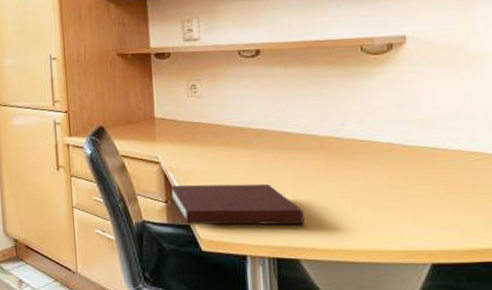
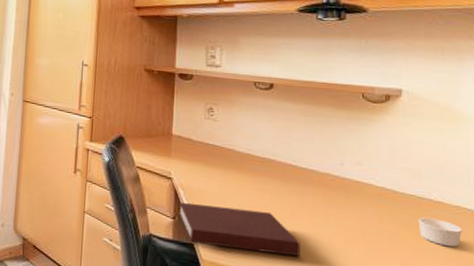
ramekin: none [432,168,484,196] -> present [418,217,463,247]

